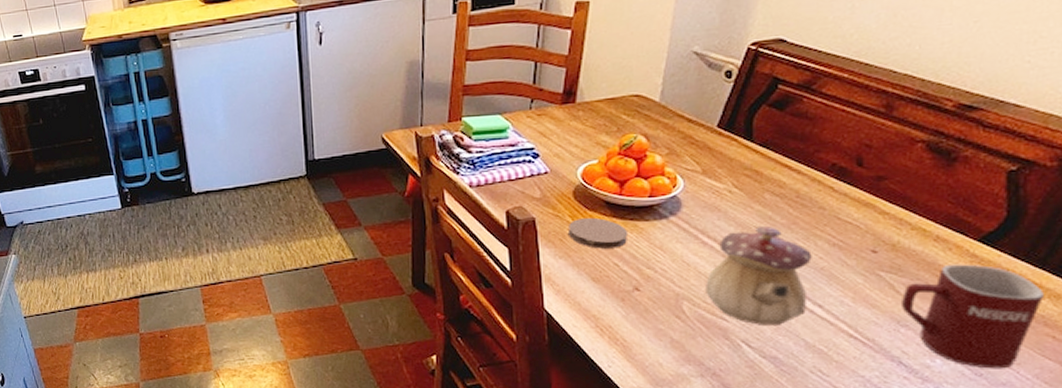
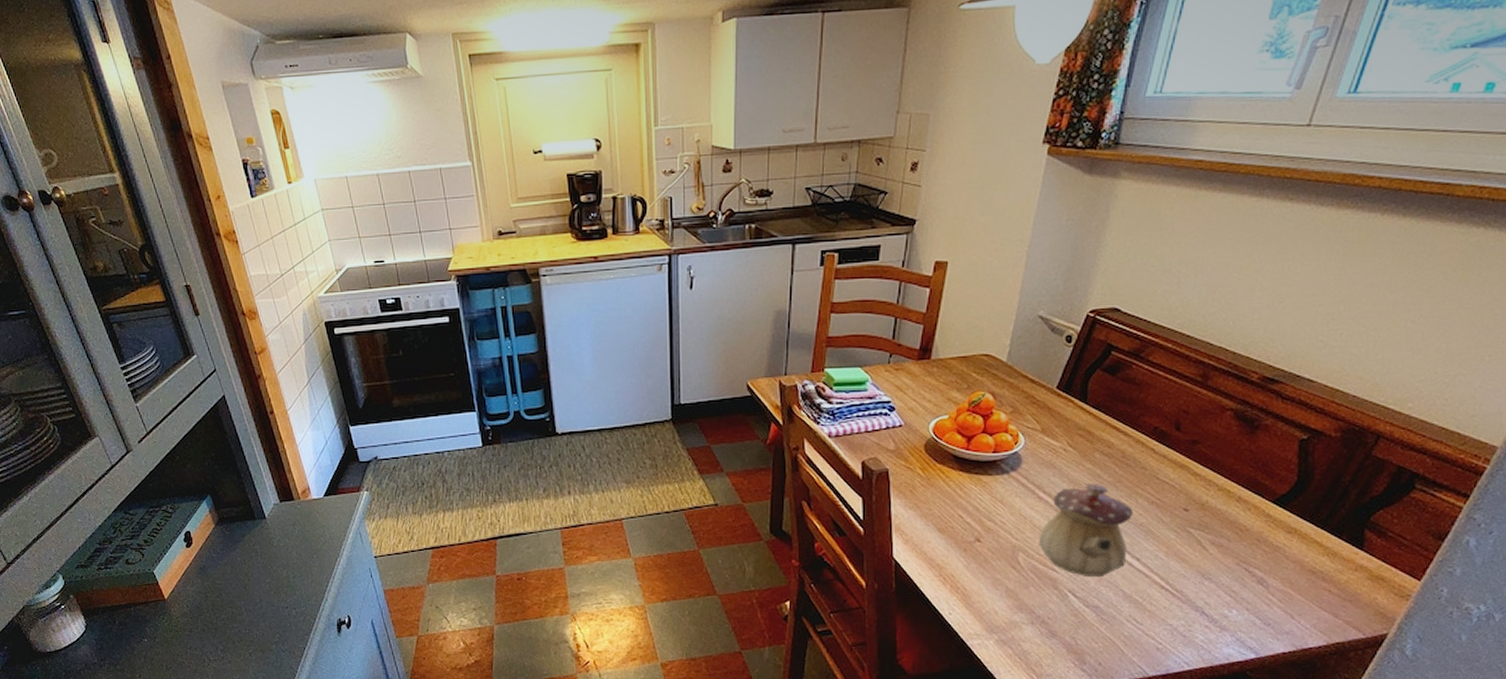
coaster: present [567,217,629,249] -> none [917,470,973,501]
mug: present [902,264,1044,369] -> none [1206,523,1324,619]

